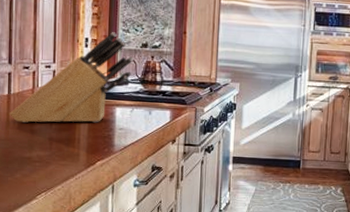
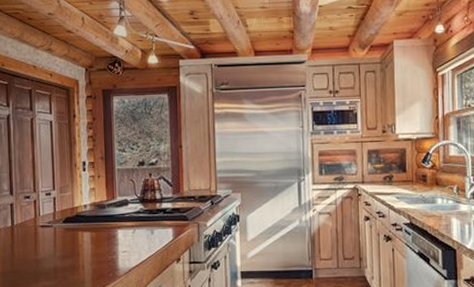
knife block: present [9,32,134,124] -> none [13,153,132,254]

